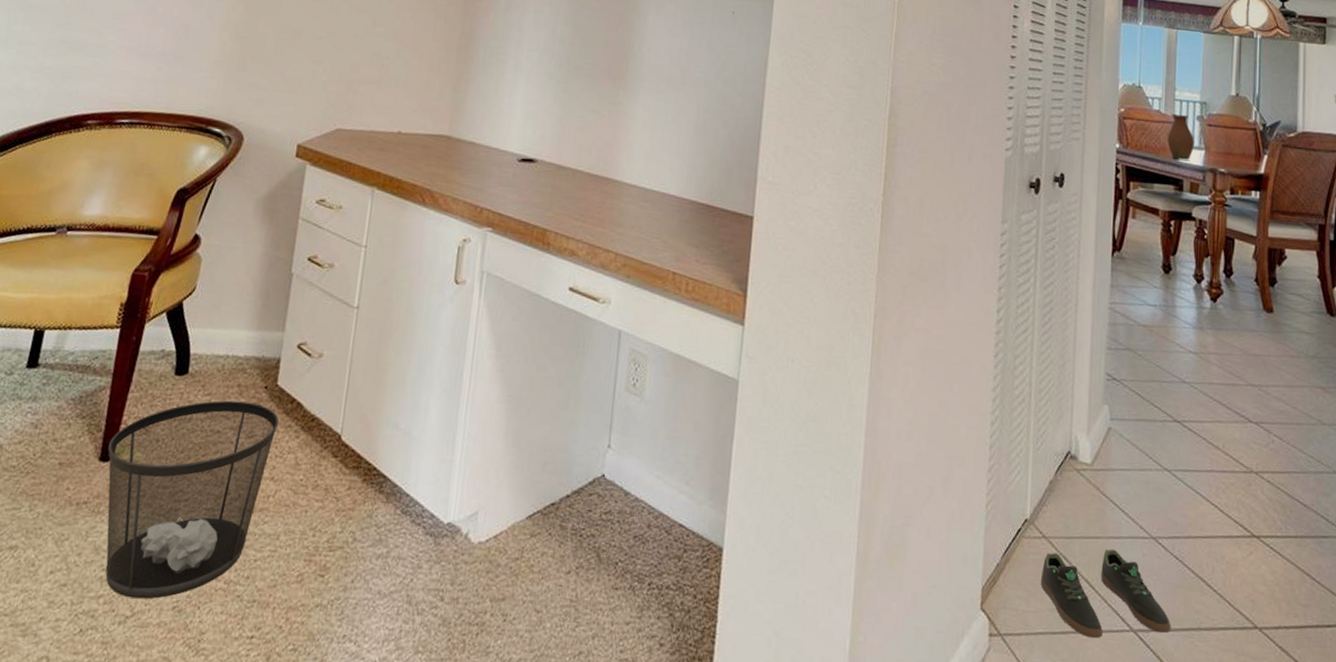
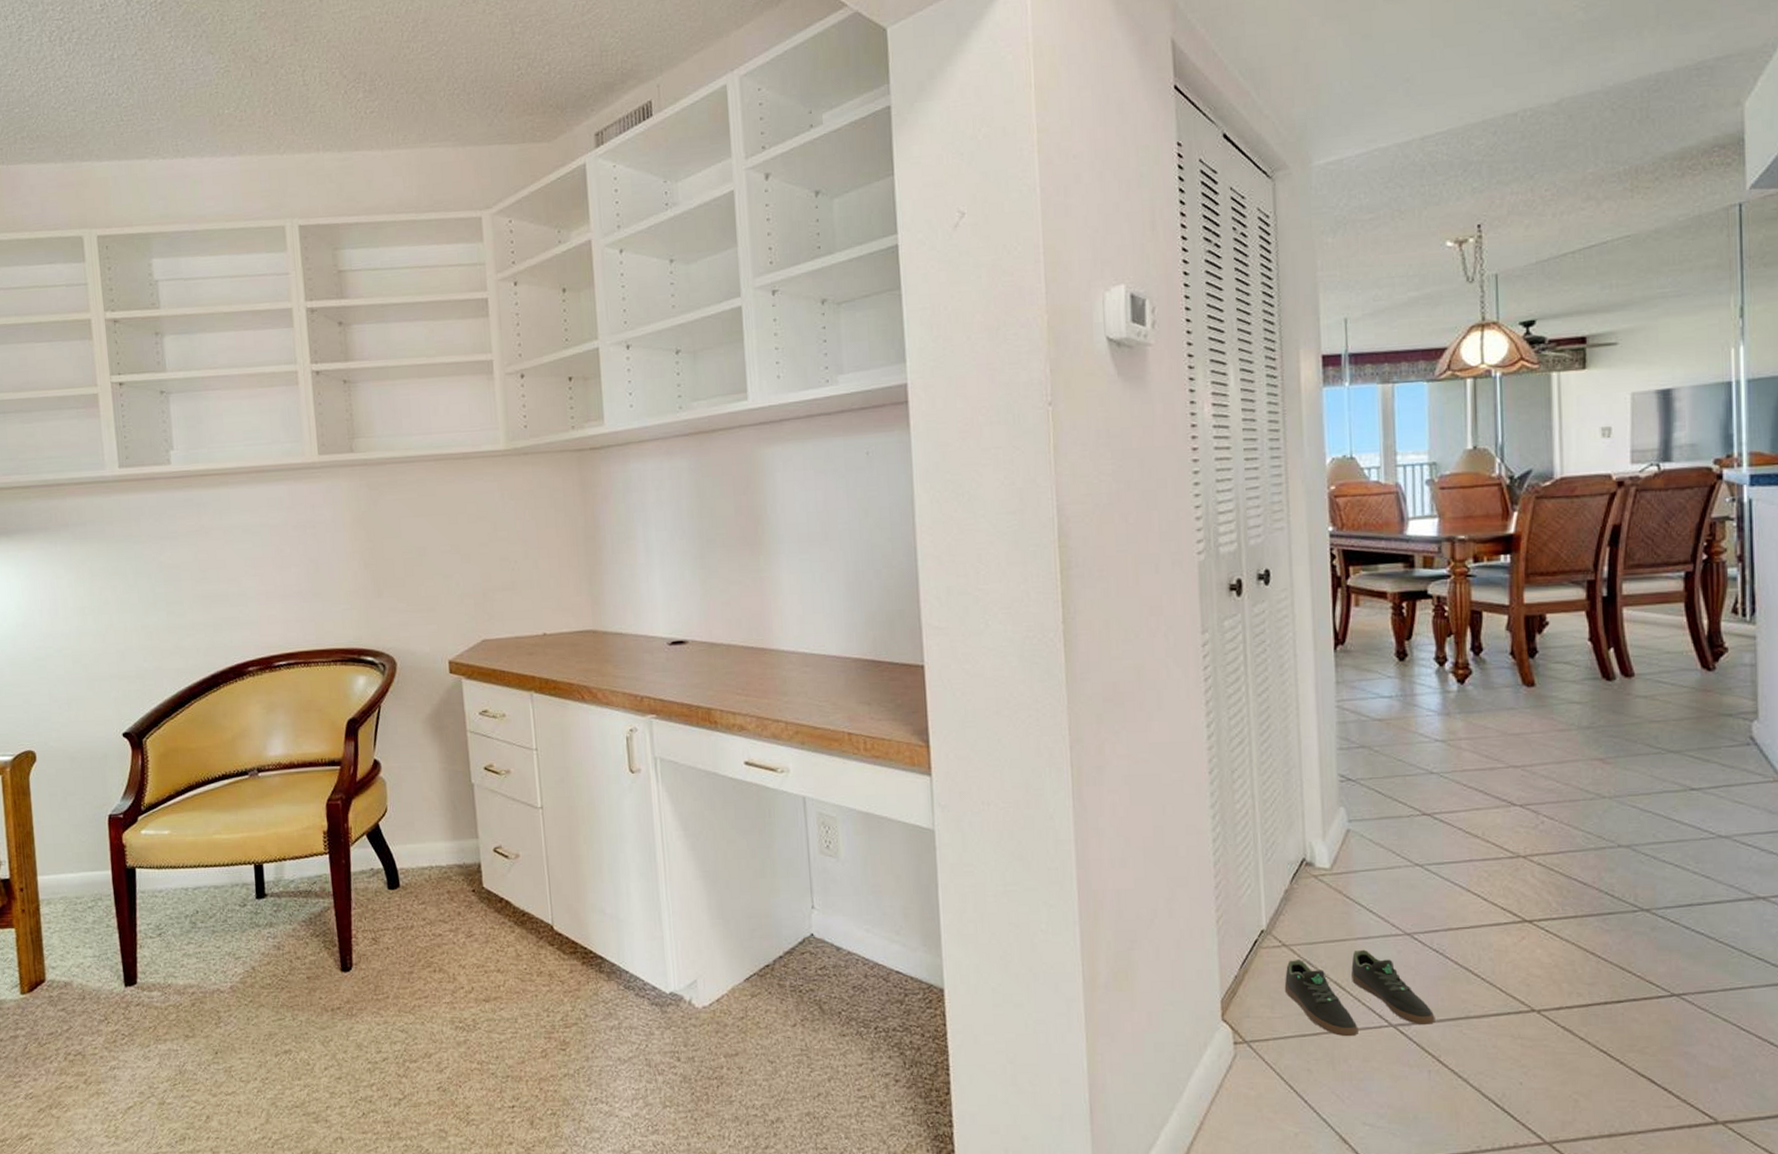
waste bin: present [105,400,279,599] -> none [346,906,493,1084]
vase: present [1167,114,1194,160] -> none [1391,481,1425,533]

